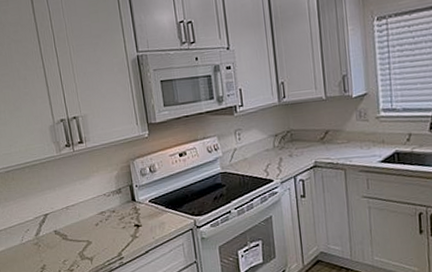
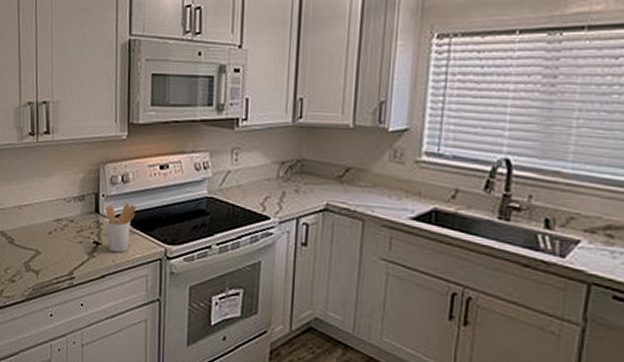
utensil holder: none [140,189,166,231] -> present [105,203,137,253]

